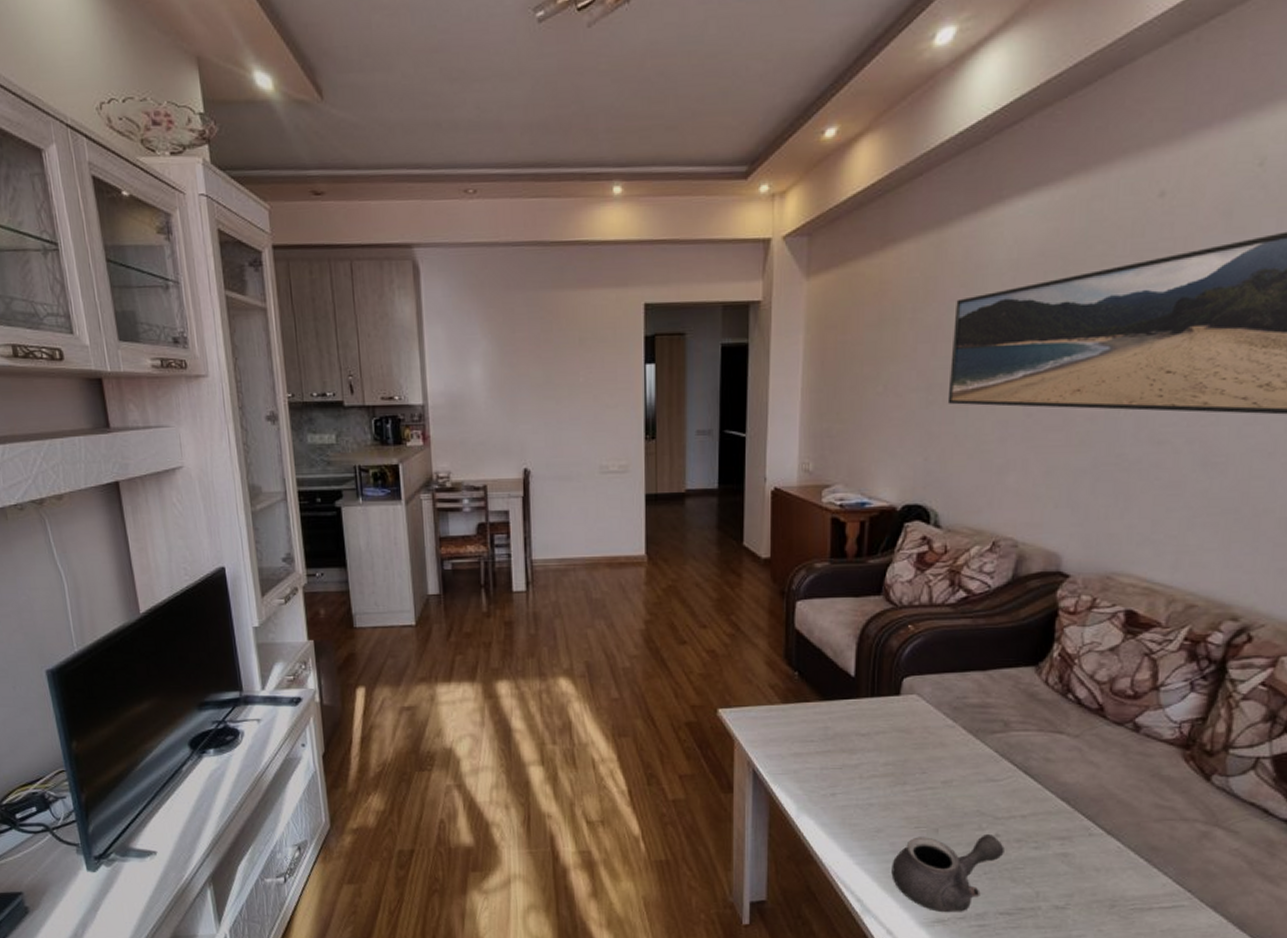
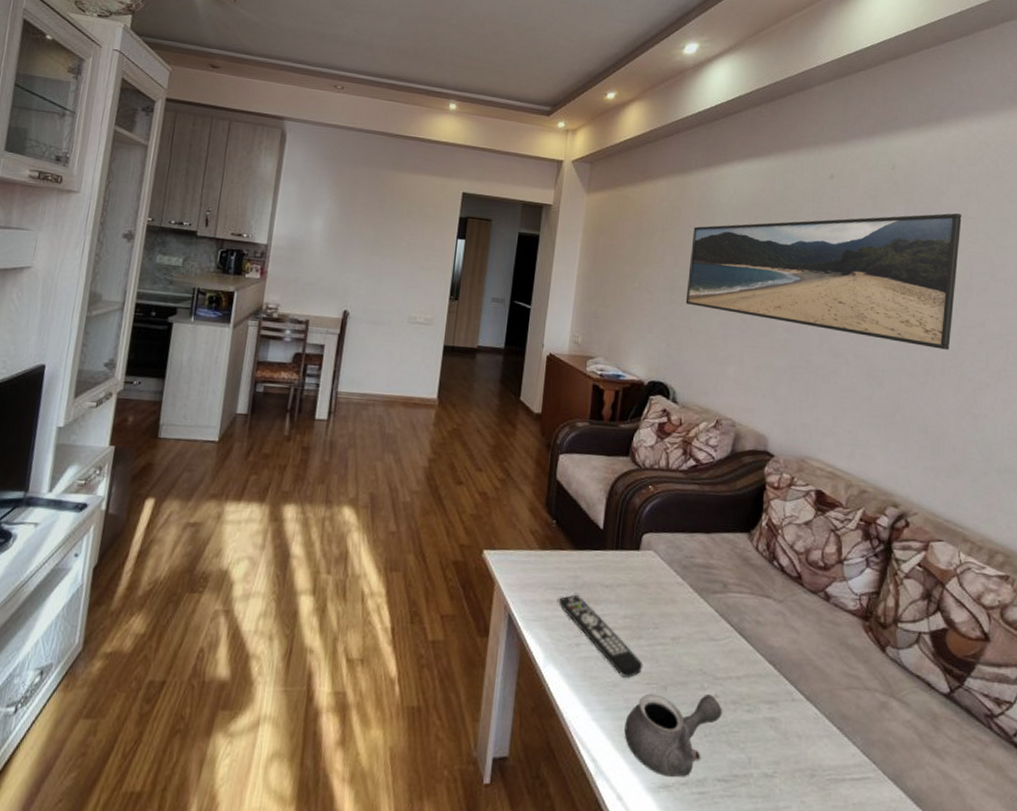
remote control: none [807,747,910,823] -> present [558,595,644,678]

